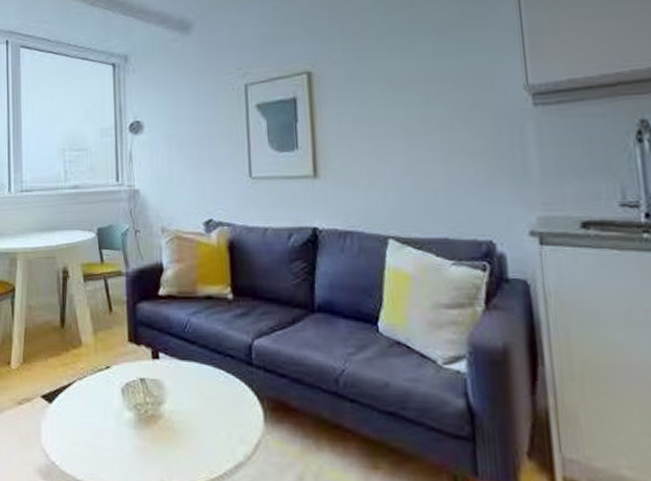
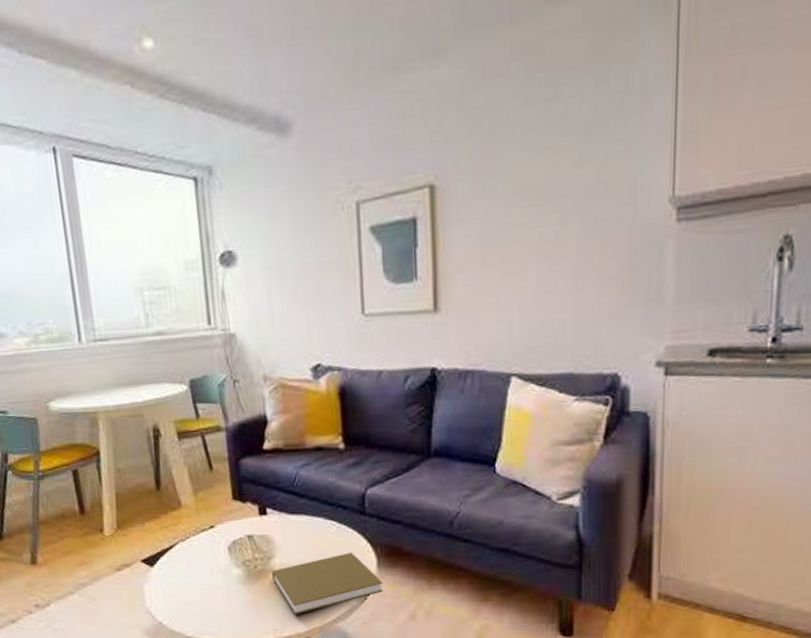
book: none [160,404,270,467] -> present [271,552,384,615]

